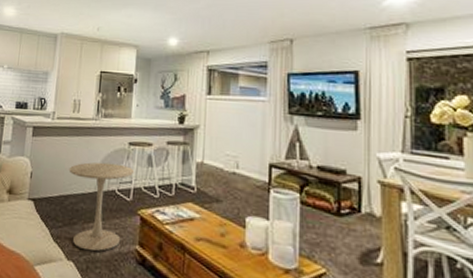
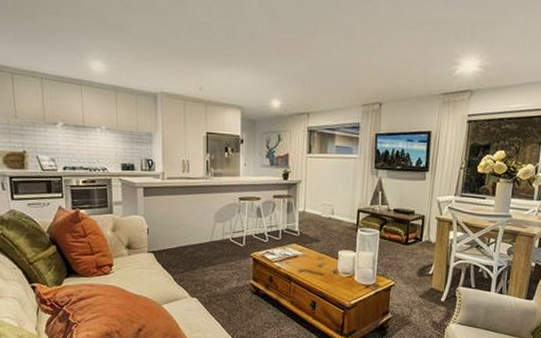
side table: present [69,162,135,252] -> none [184,216,246,289]

